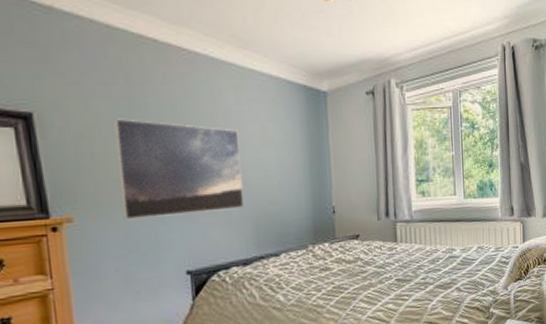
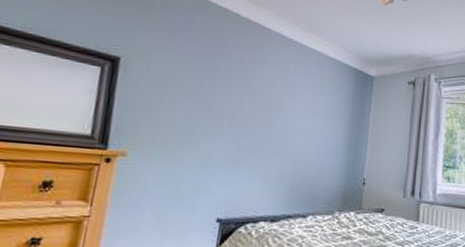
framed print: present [114,118,244,220] -> none [172,72,292,167]

